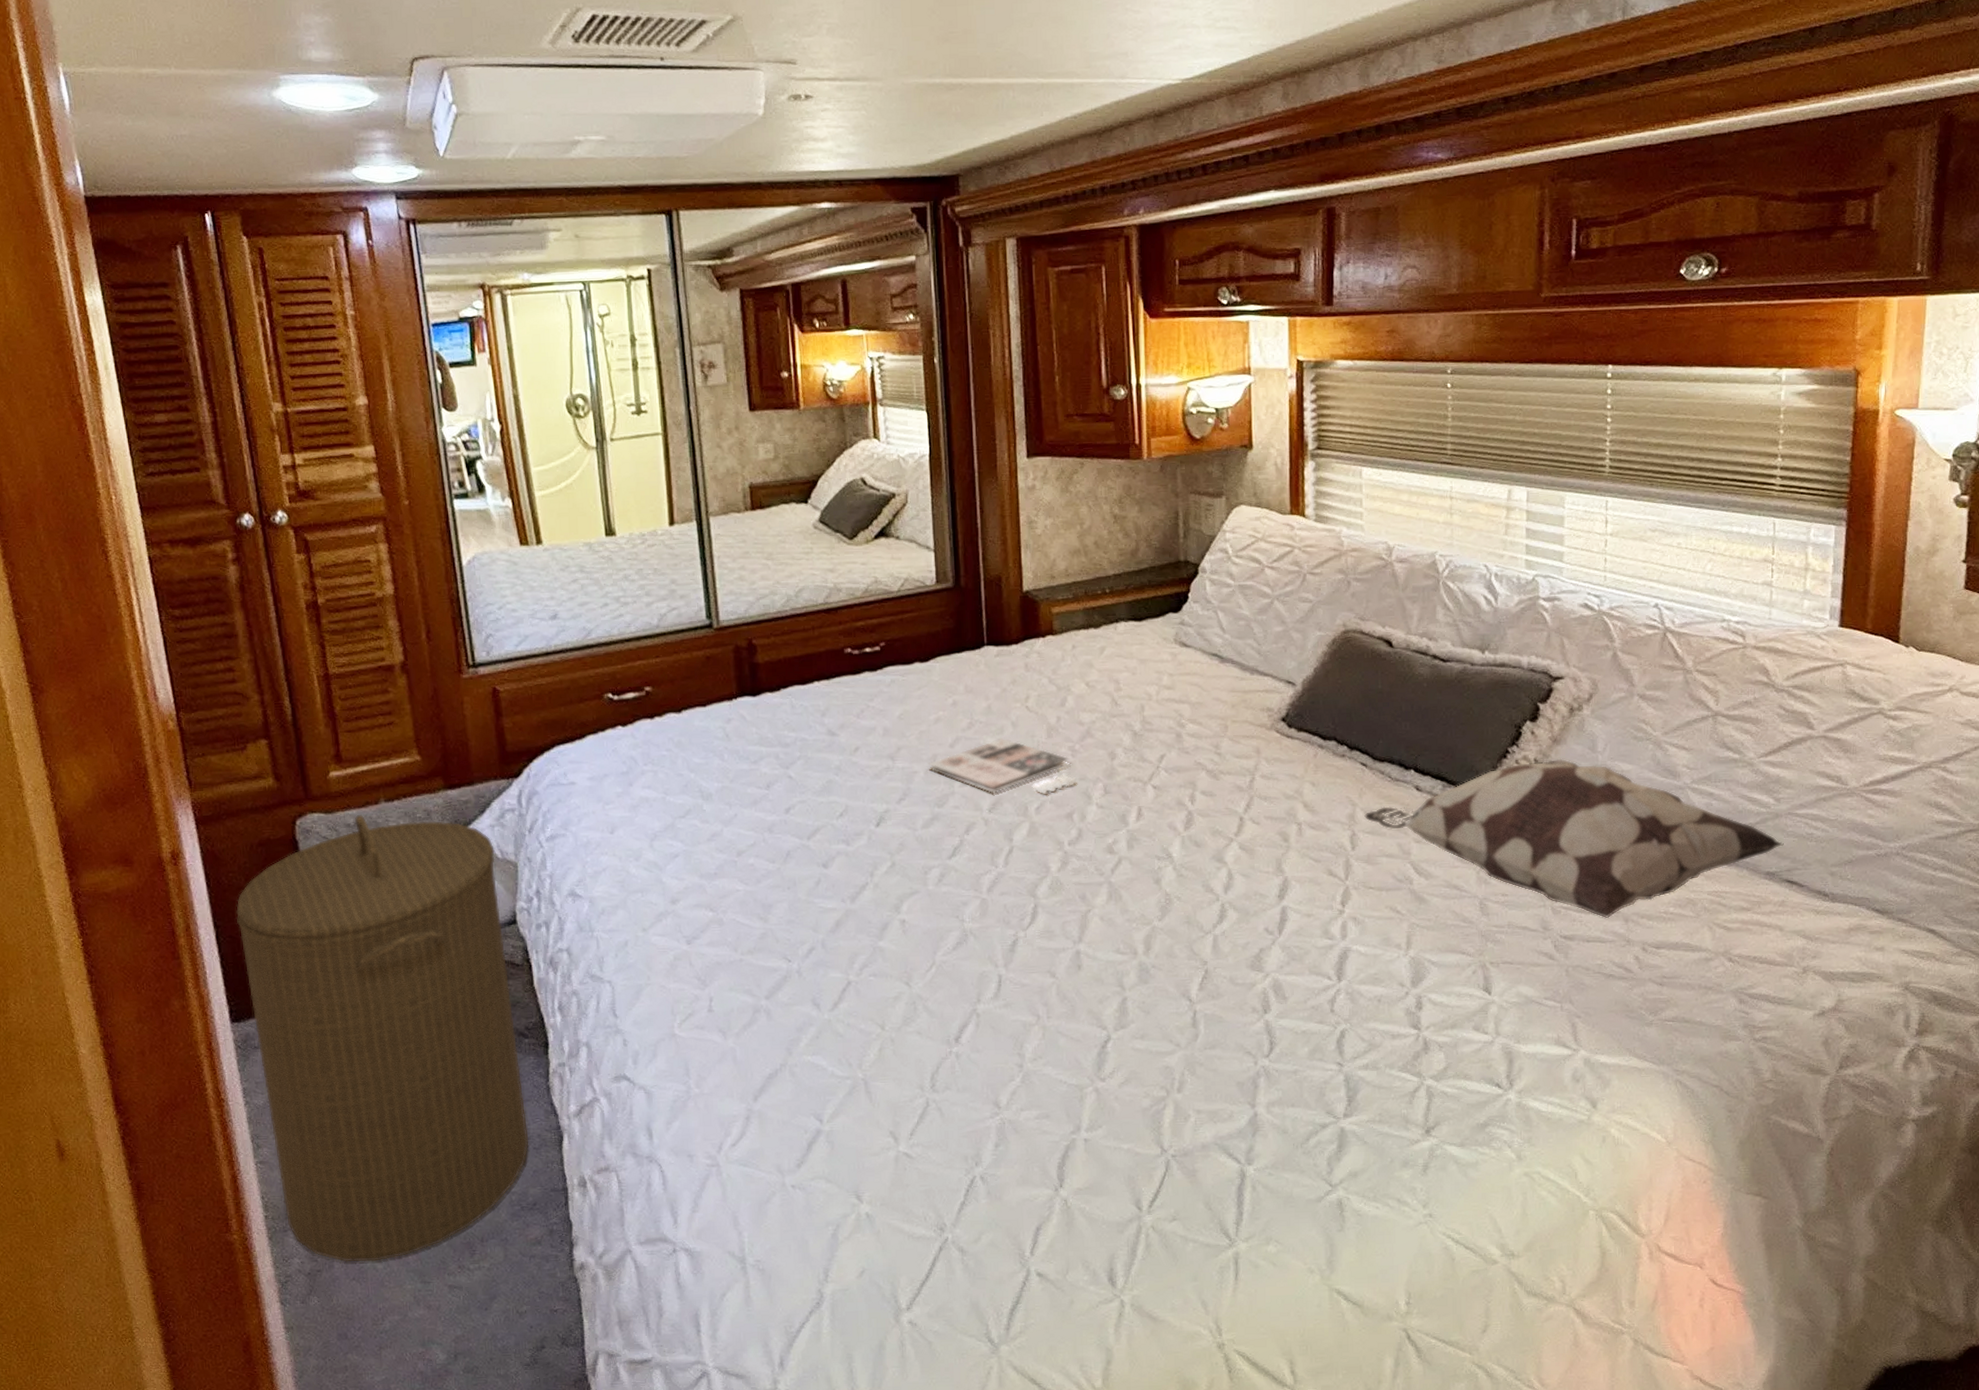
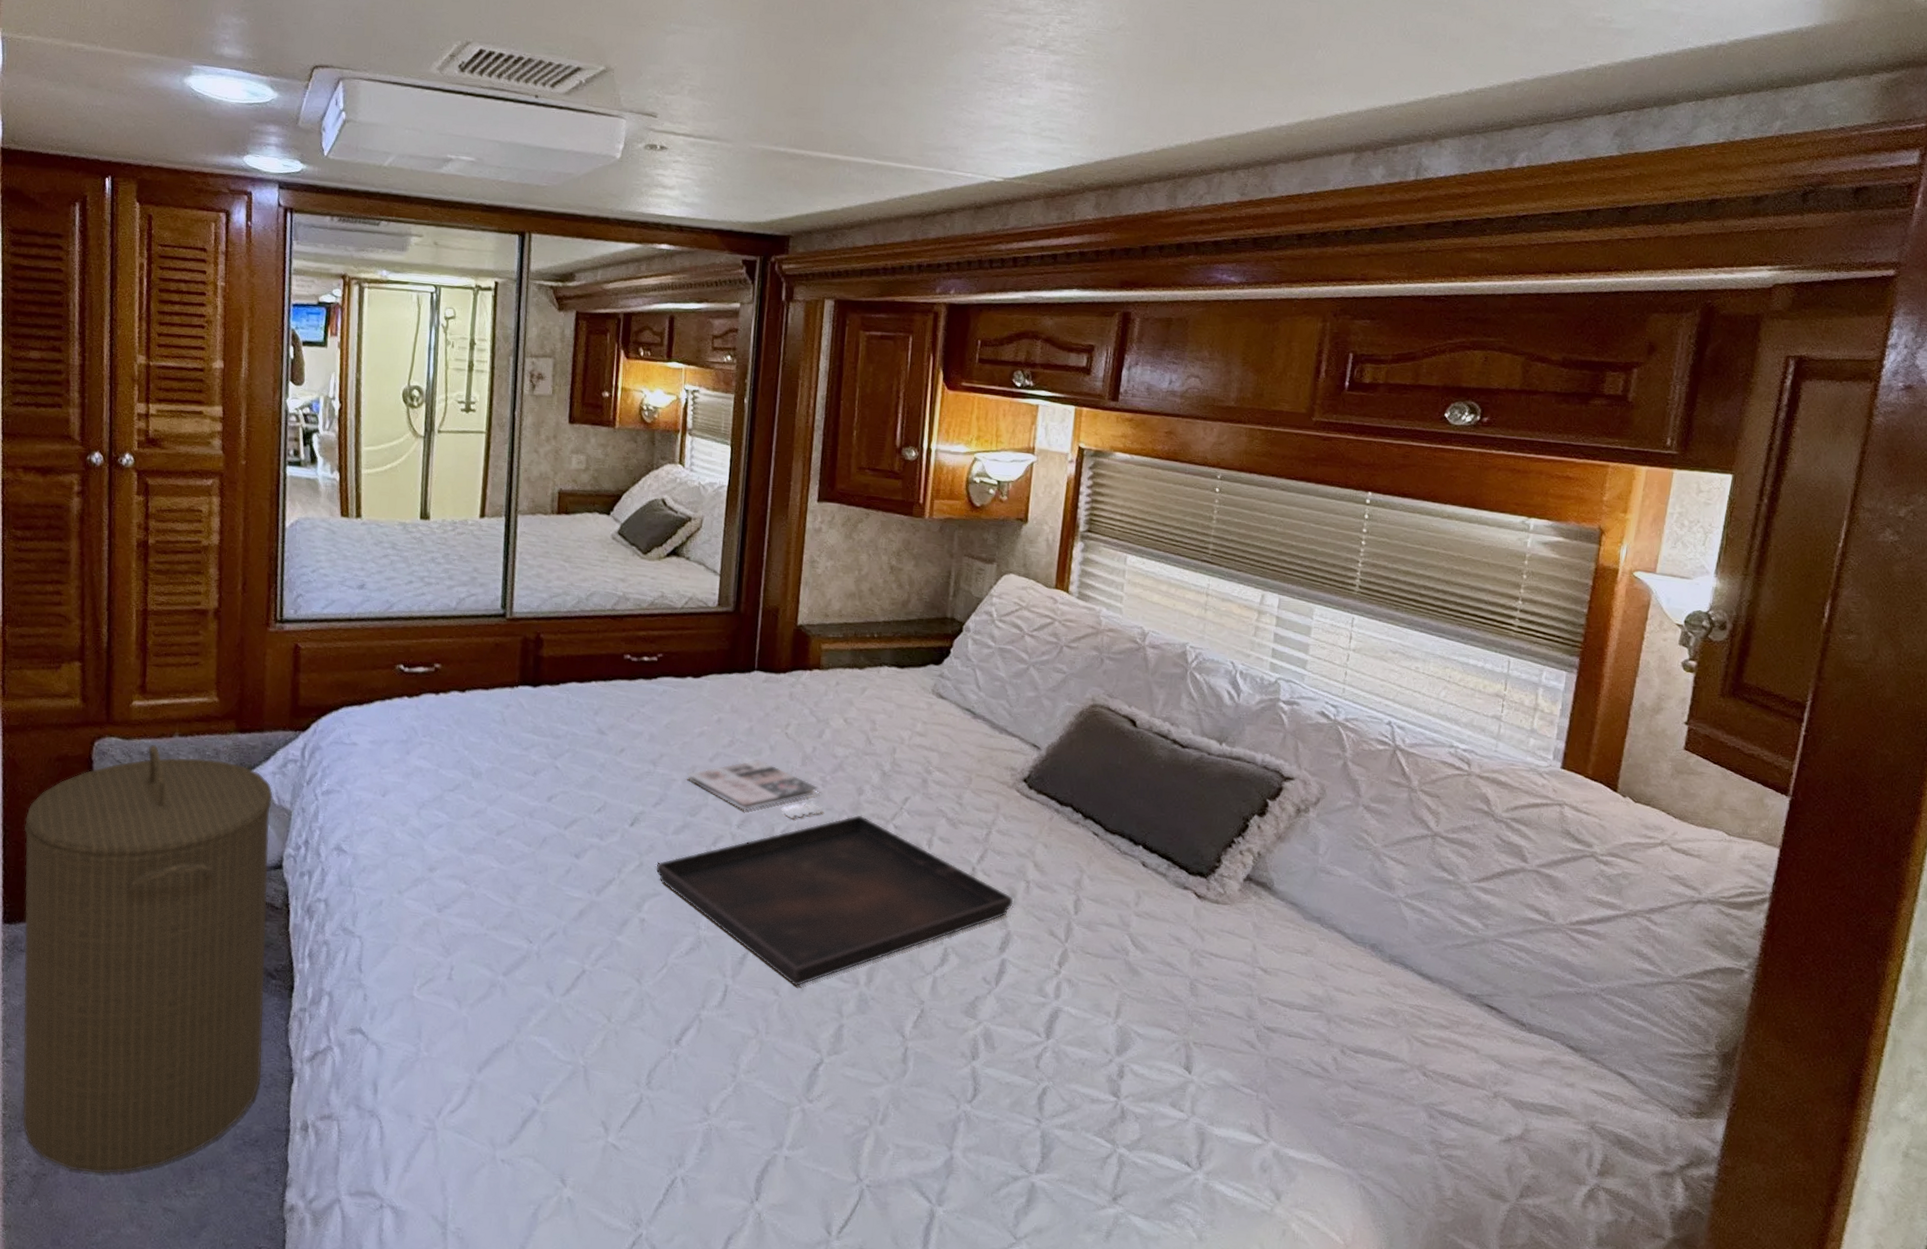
serving tray: none [910,780,1287,966] -> present [656,815,1013,987]
decorative pillow: present [1364,758,1784,919] -> none [1090,855,1488,1017]

